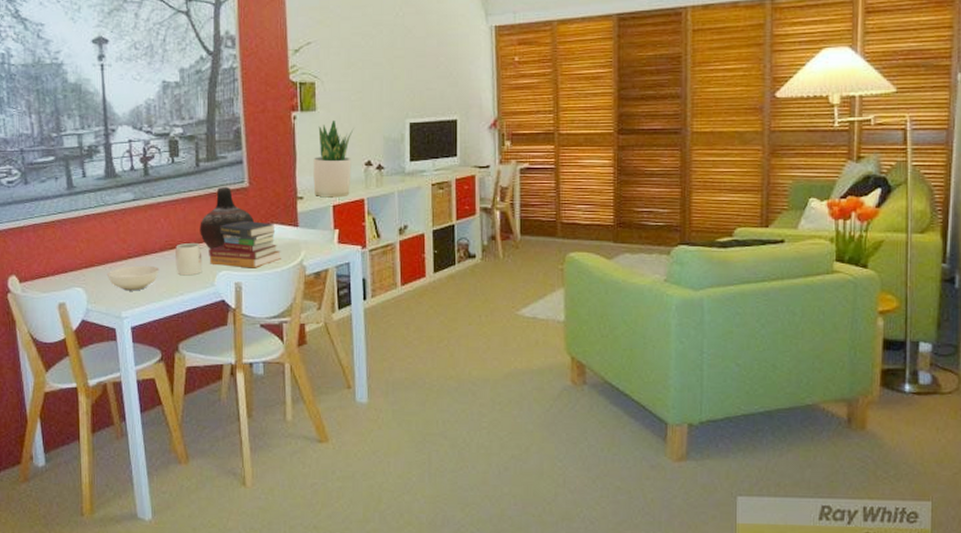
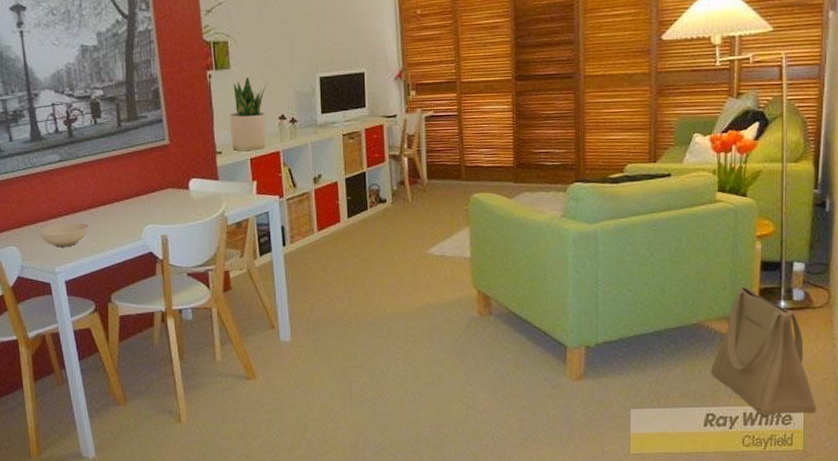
mug: present [176,243,203,276] -> none [103,200,130,231]
vase: present [200,187,254,250] -> none [125,145,176,205]
books: present [209,220,281,268] -> none [135,176,204,221]
tote bag: none [827,367,946,511] -> present [711,287,817,416]

